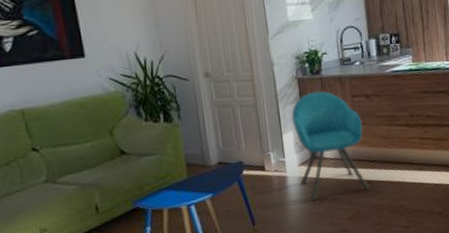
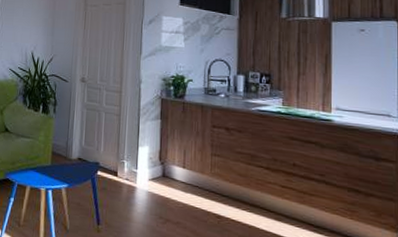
chair: present [291,91,370,201] -> none [148,113,219,224]

